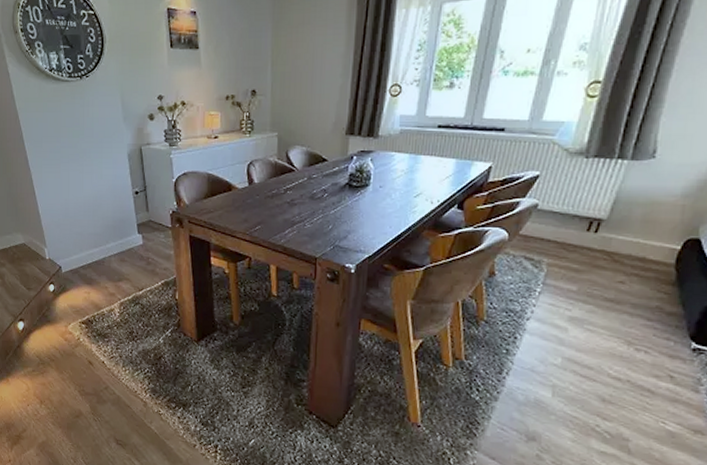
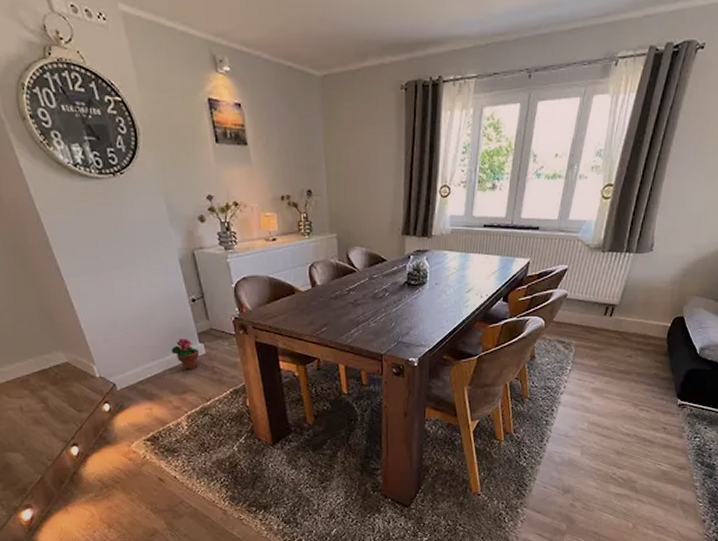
potted flower: none [112,228,137,259] -> present [171,339,200,370]

